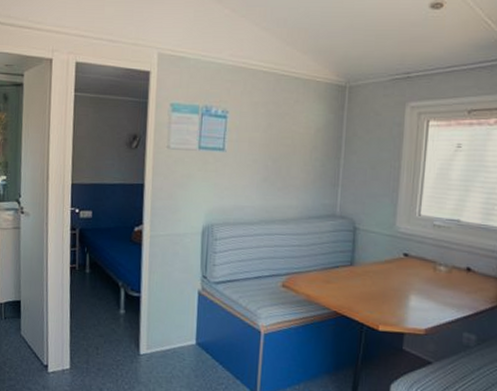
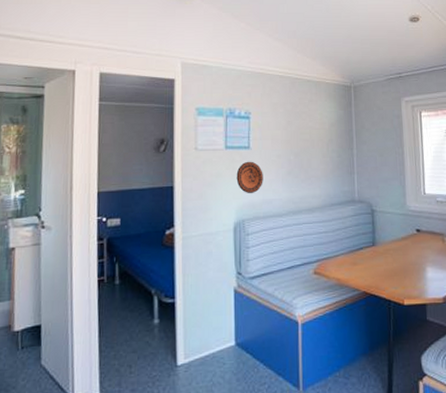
decorative plate: none [208,164,237,198] -> present [236,161,263,193]

